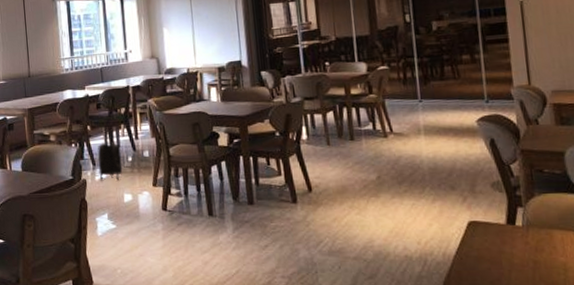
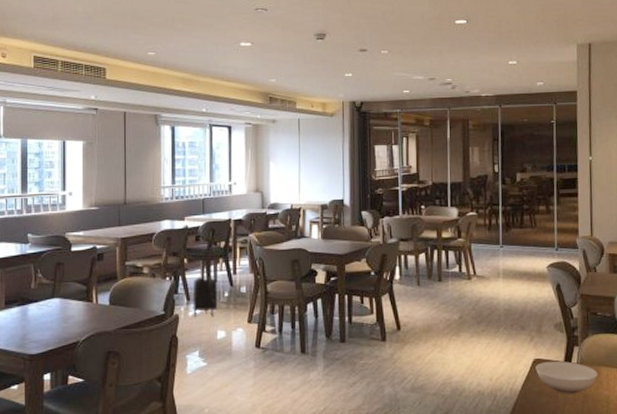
bowl: none [471,223,550,260] -> present [535,361,598,394]

